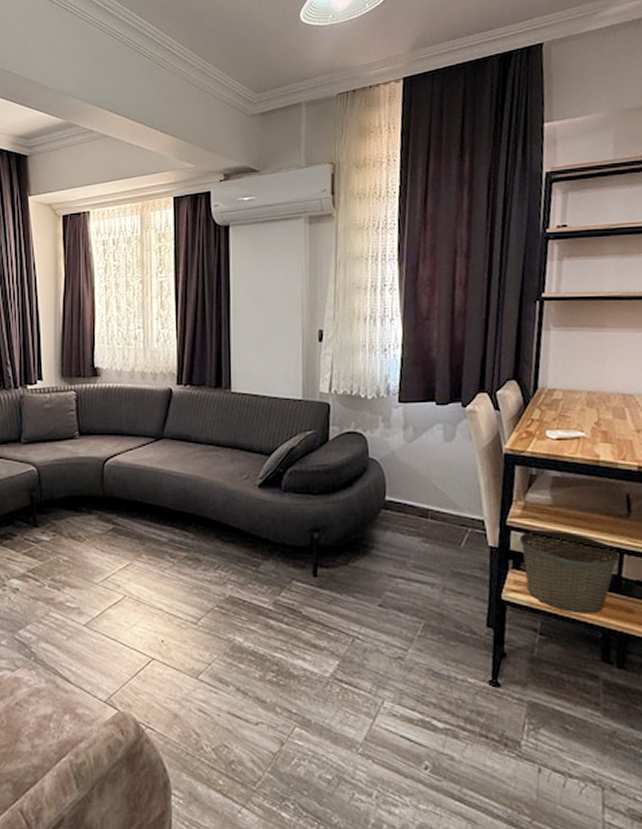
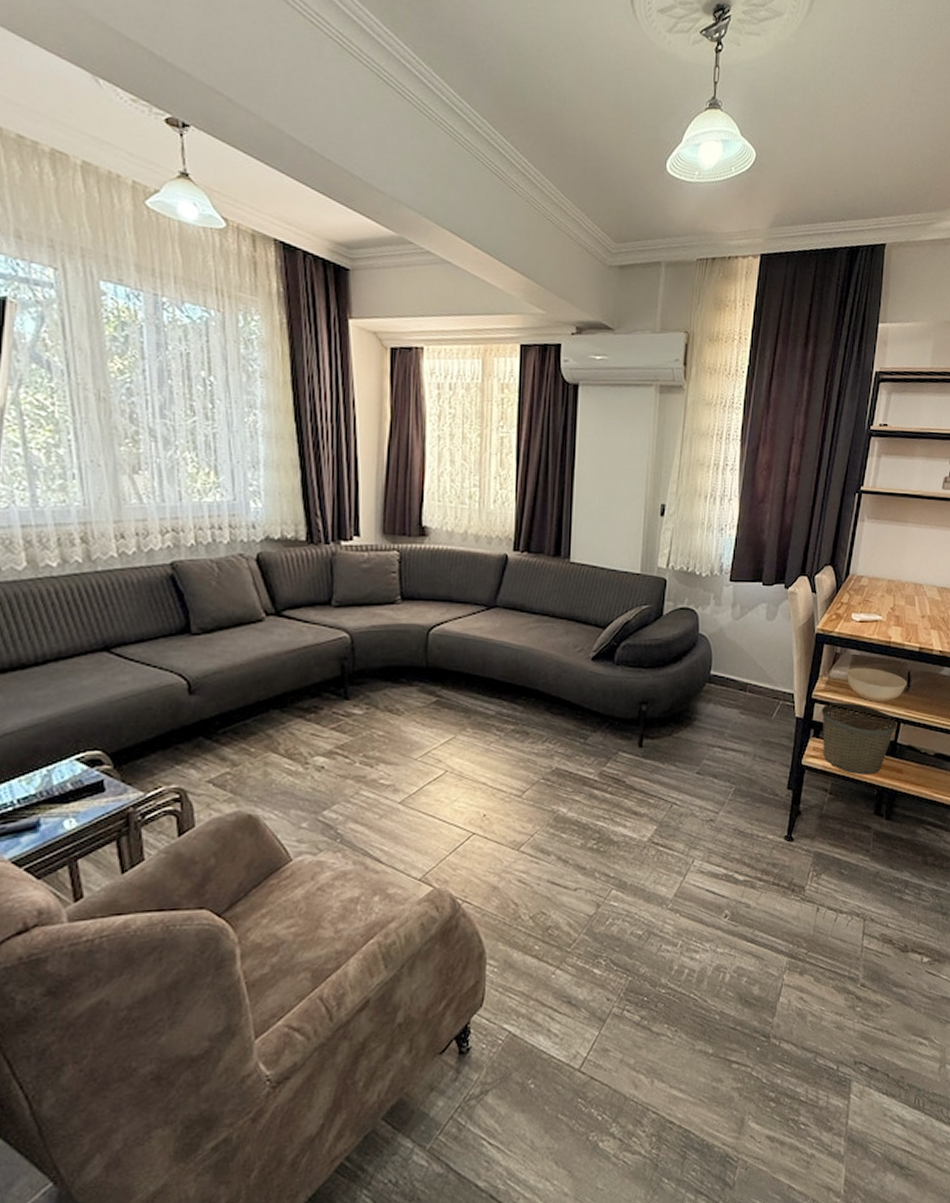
bowl: none [545,490,627,530] -> present [846,667,907,703]

